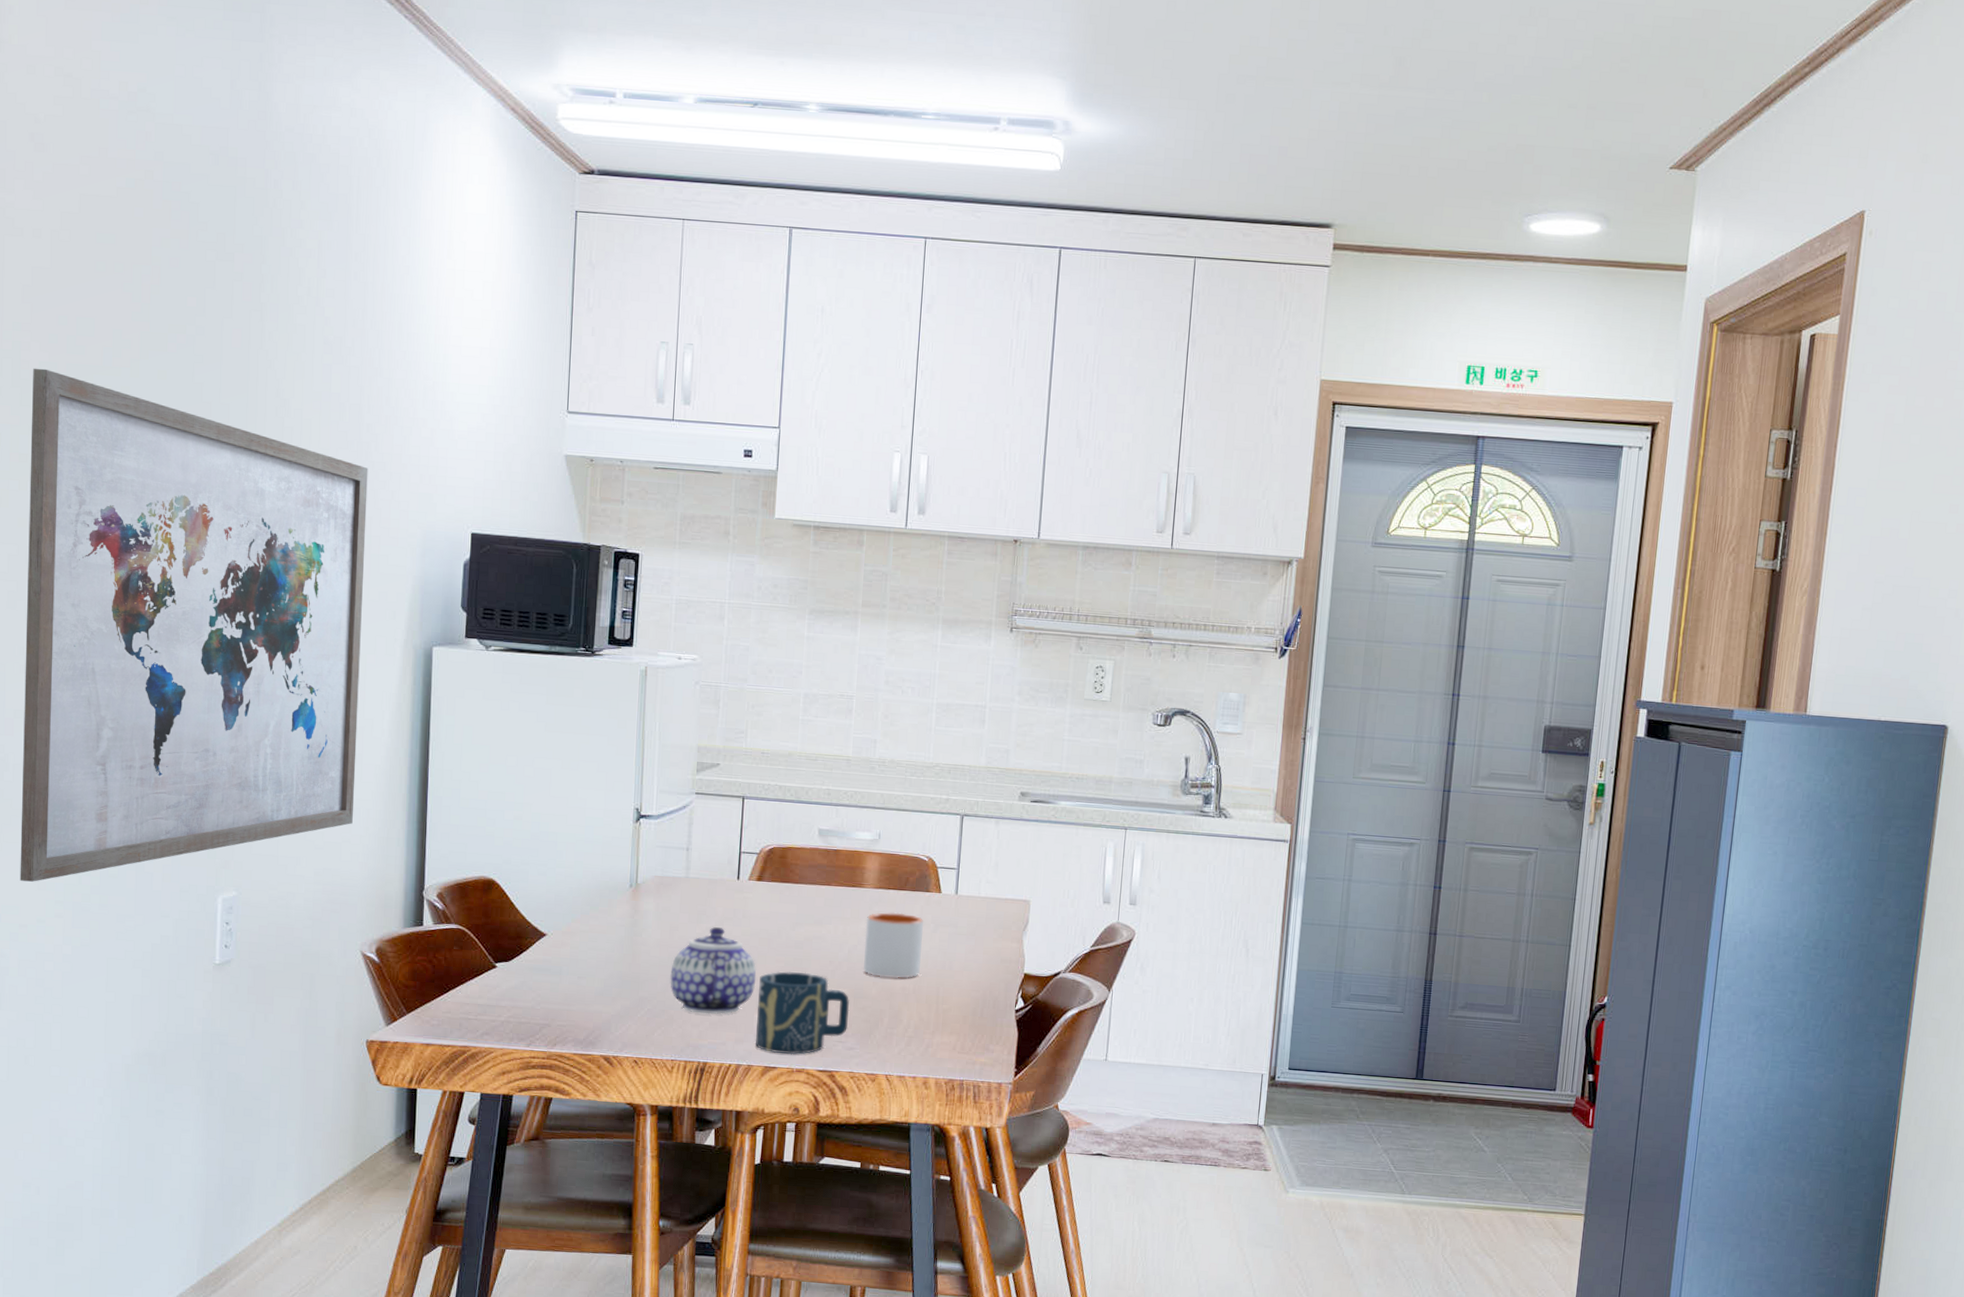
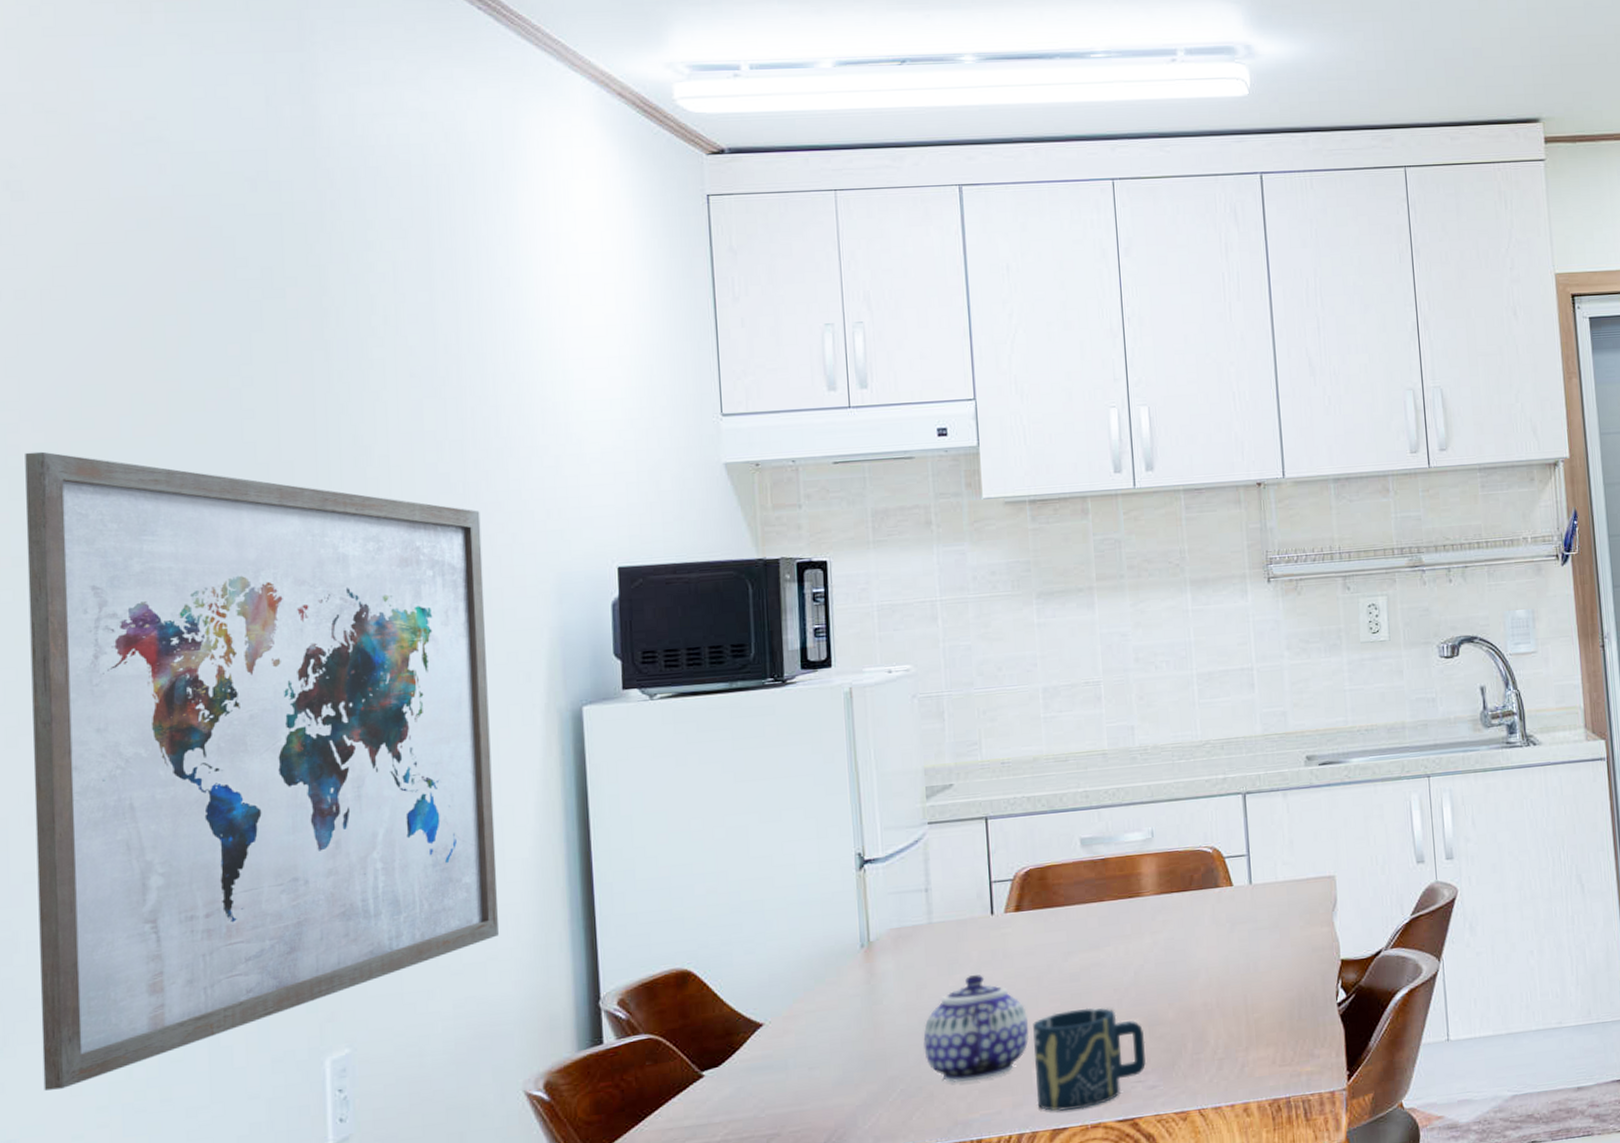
mug: present [864,912,923,979] -> none [1150,917,1221,997]

